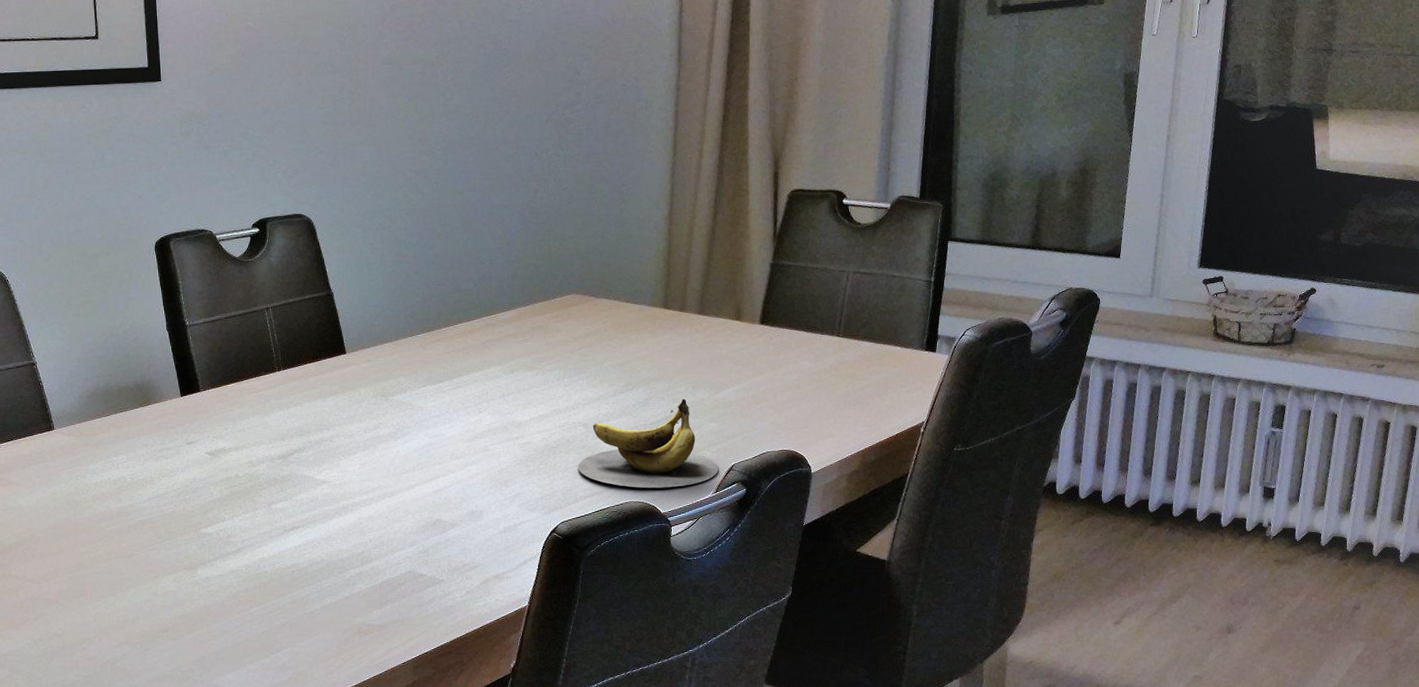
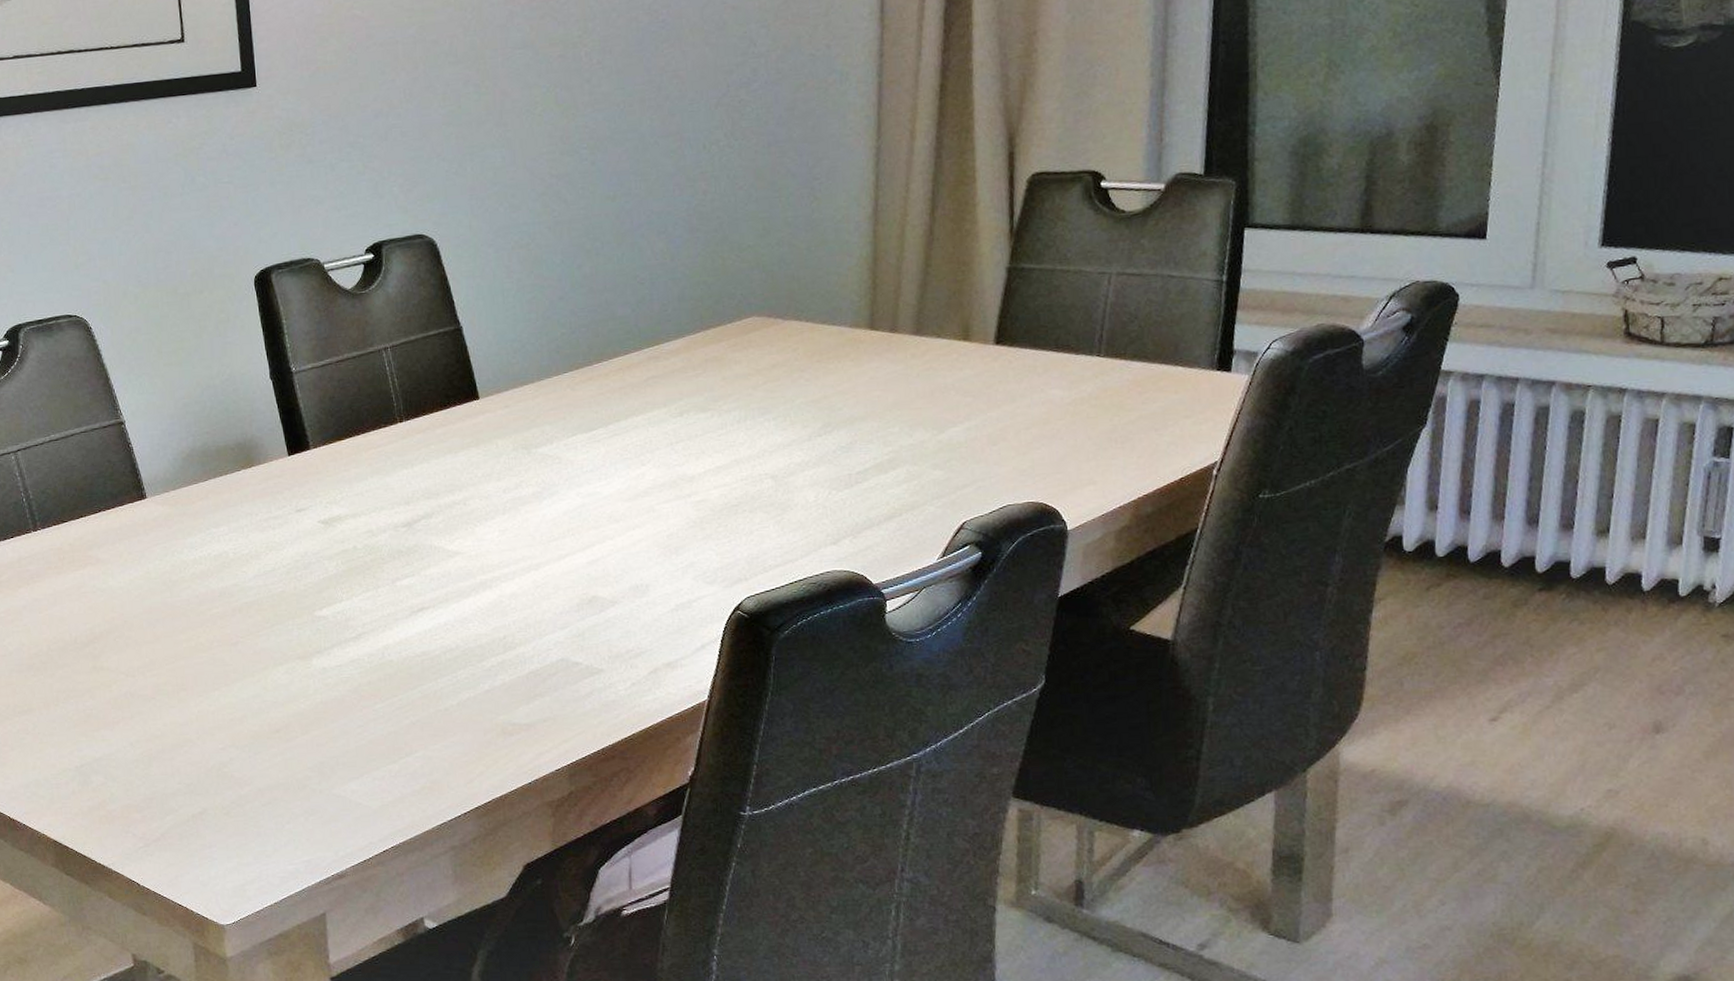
banana: present [577,398,719,489] -> none [765,440,946,554]

